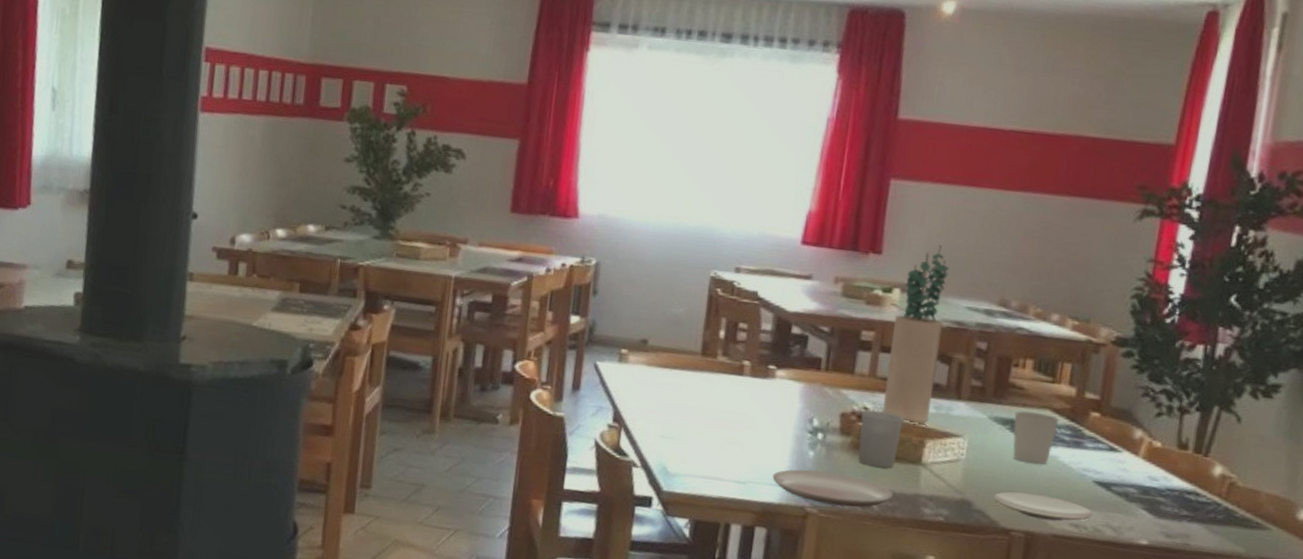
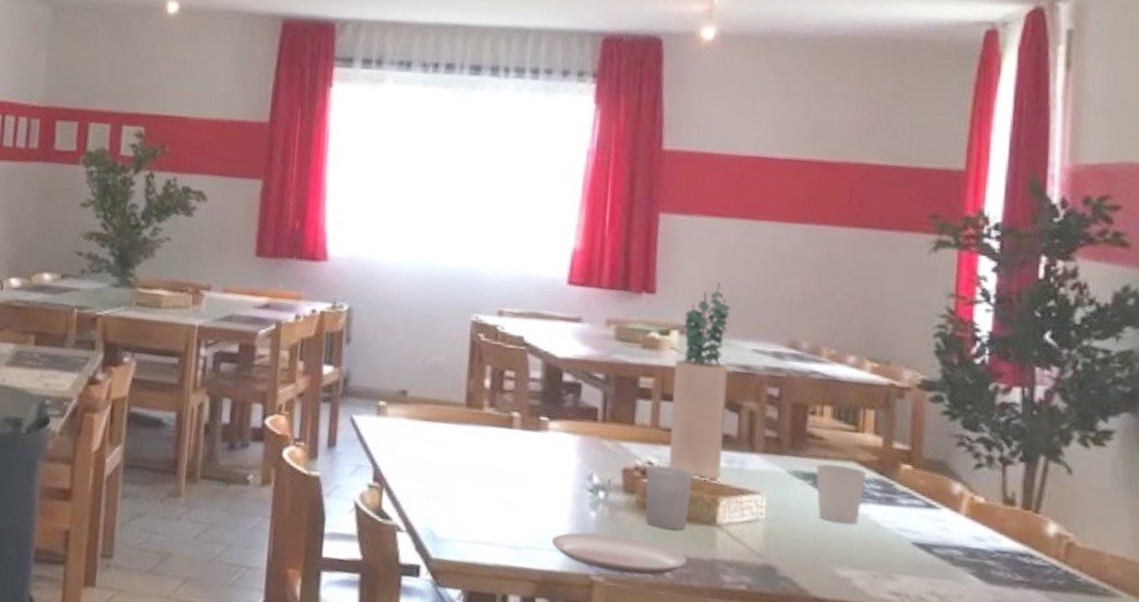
plate: present [993,491,1093,521] -> none [800,555,915,589]

